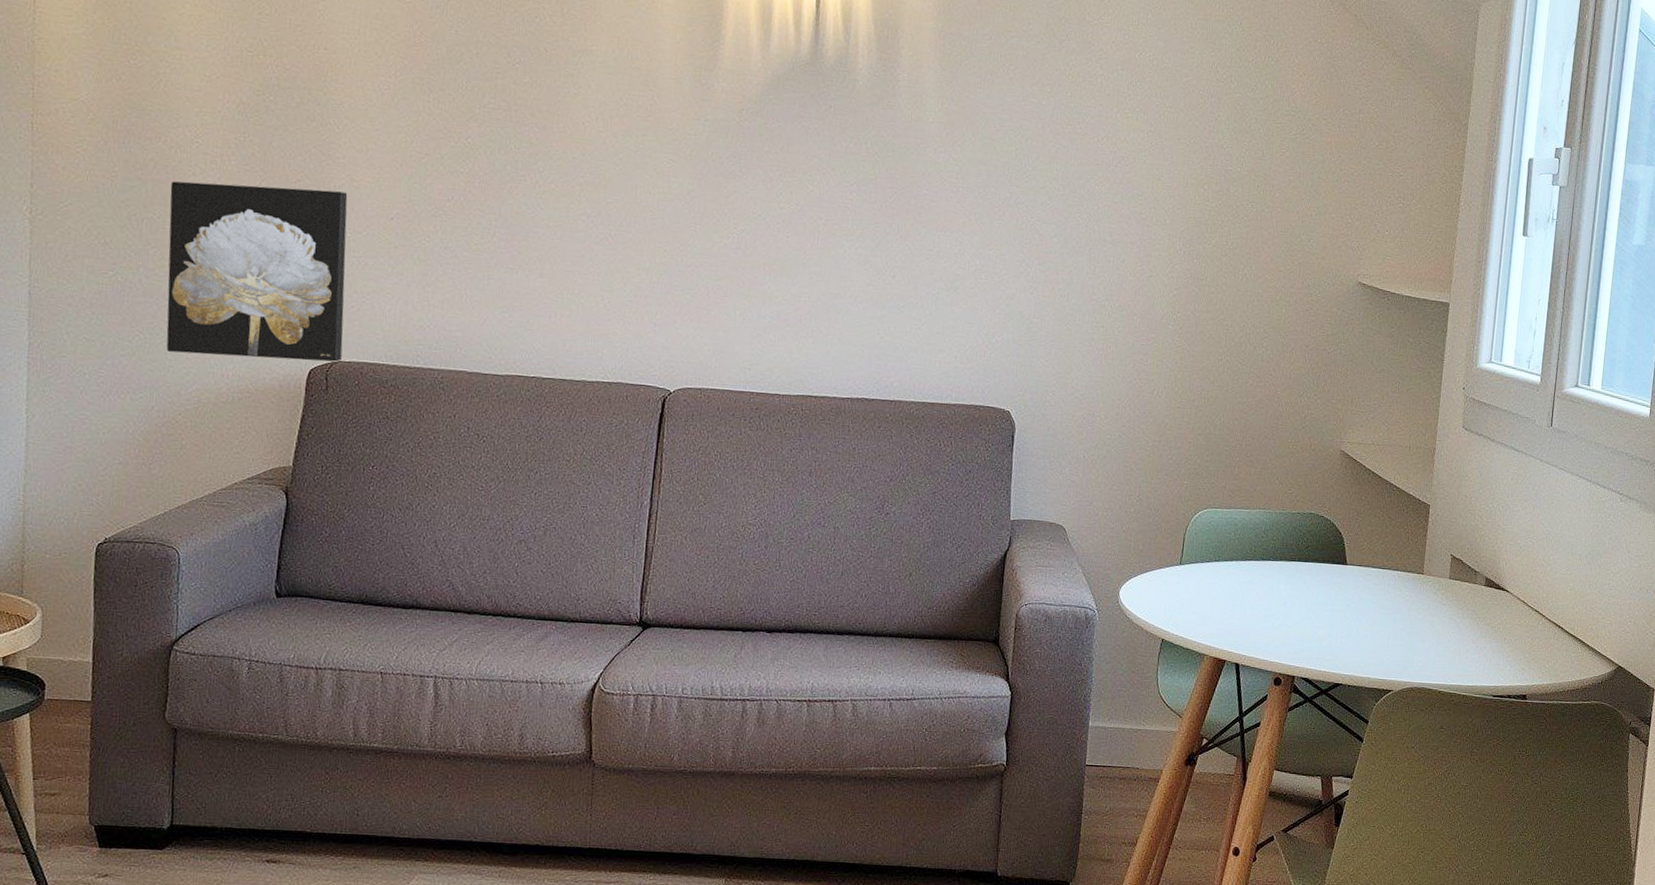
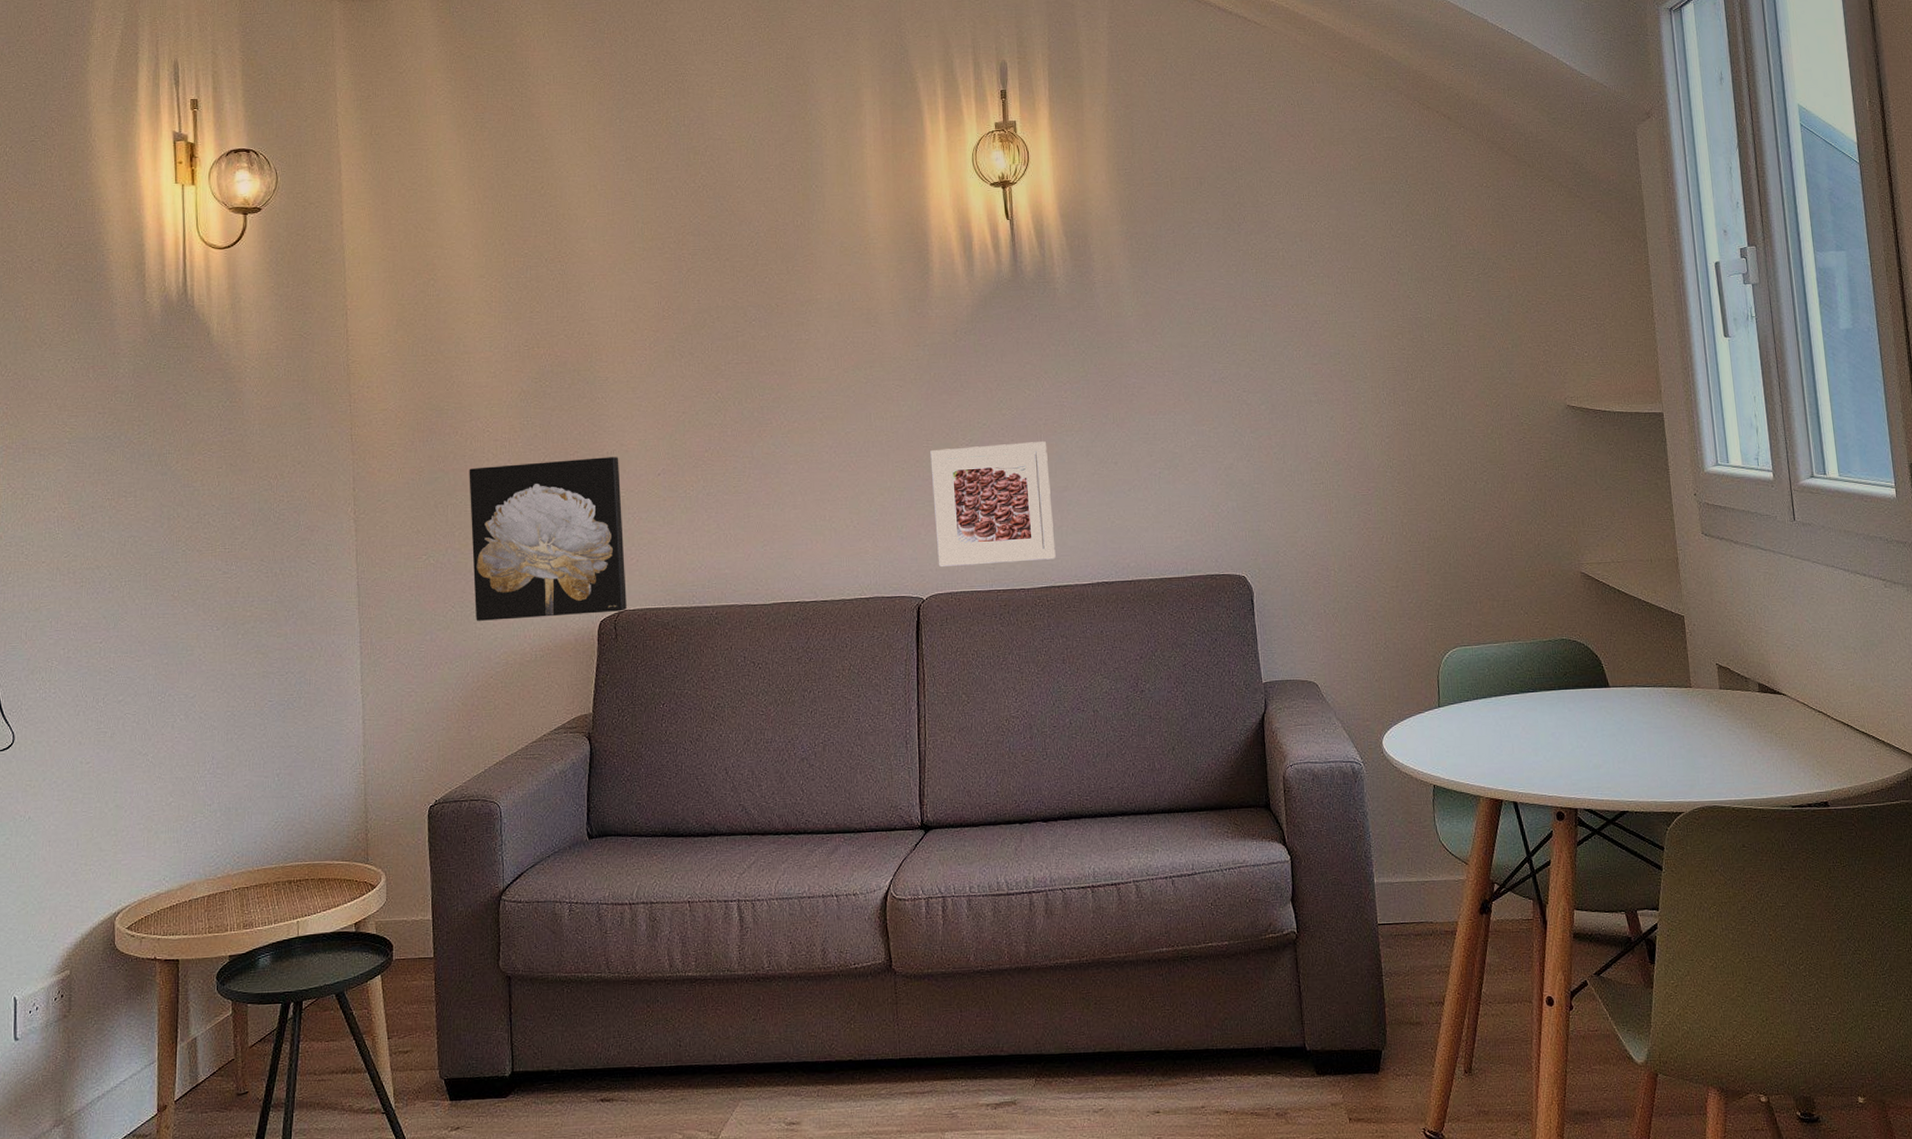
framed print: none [690,235,824,368] -> present [930,441,1056,568]

